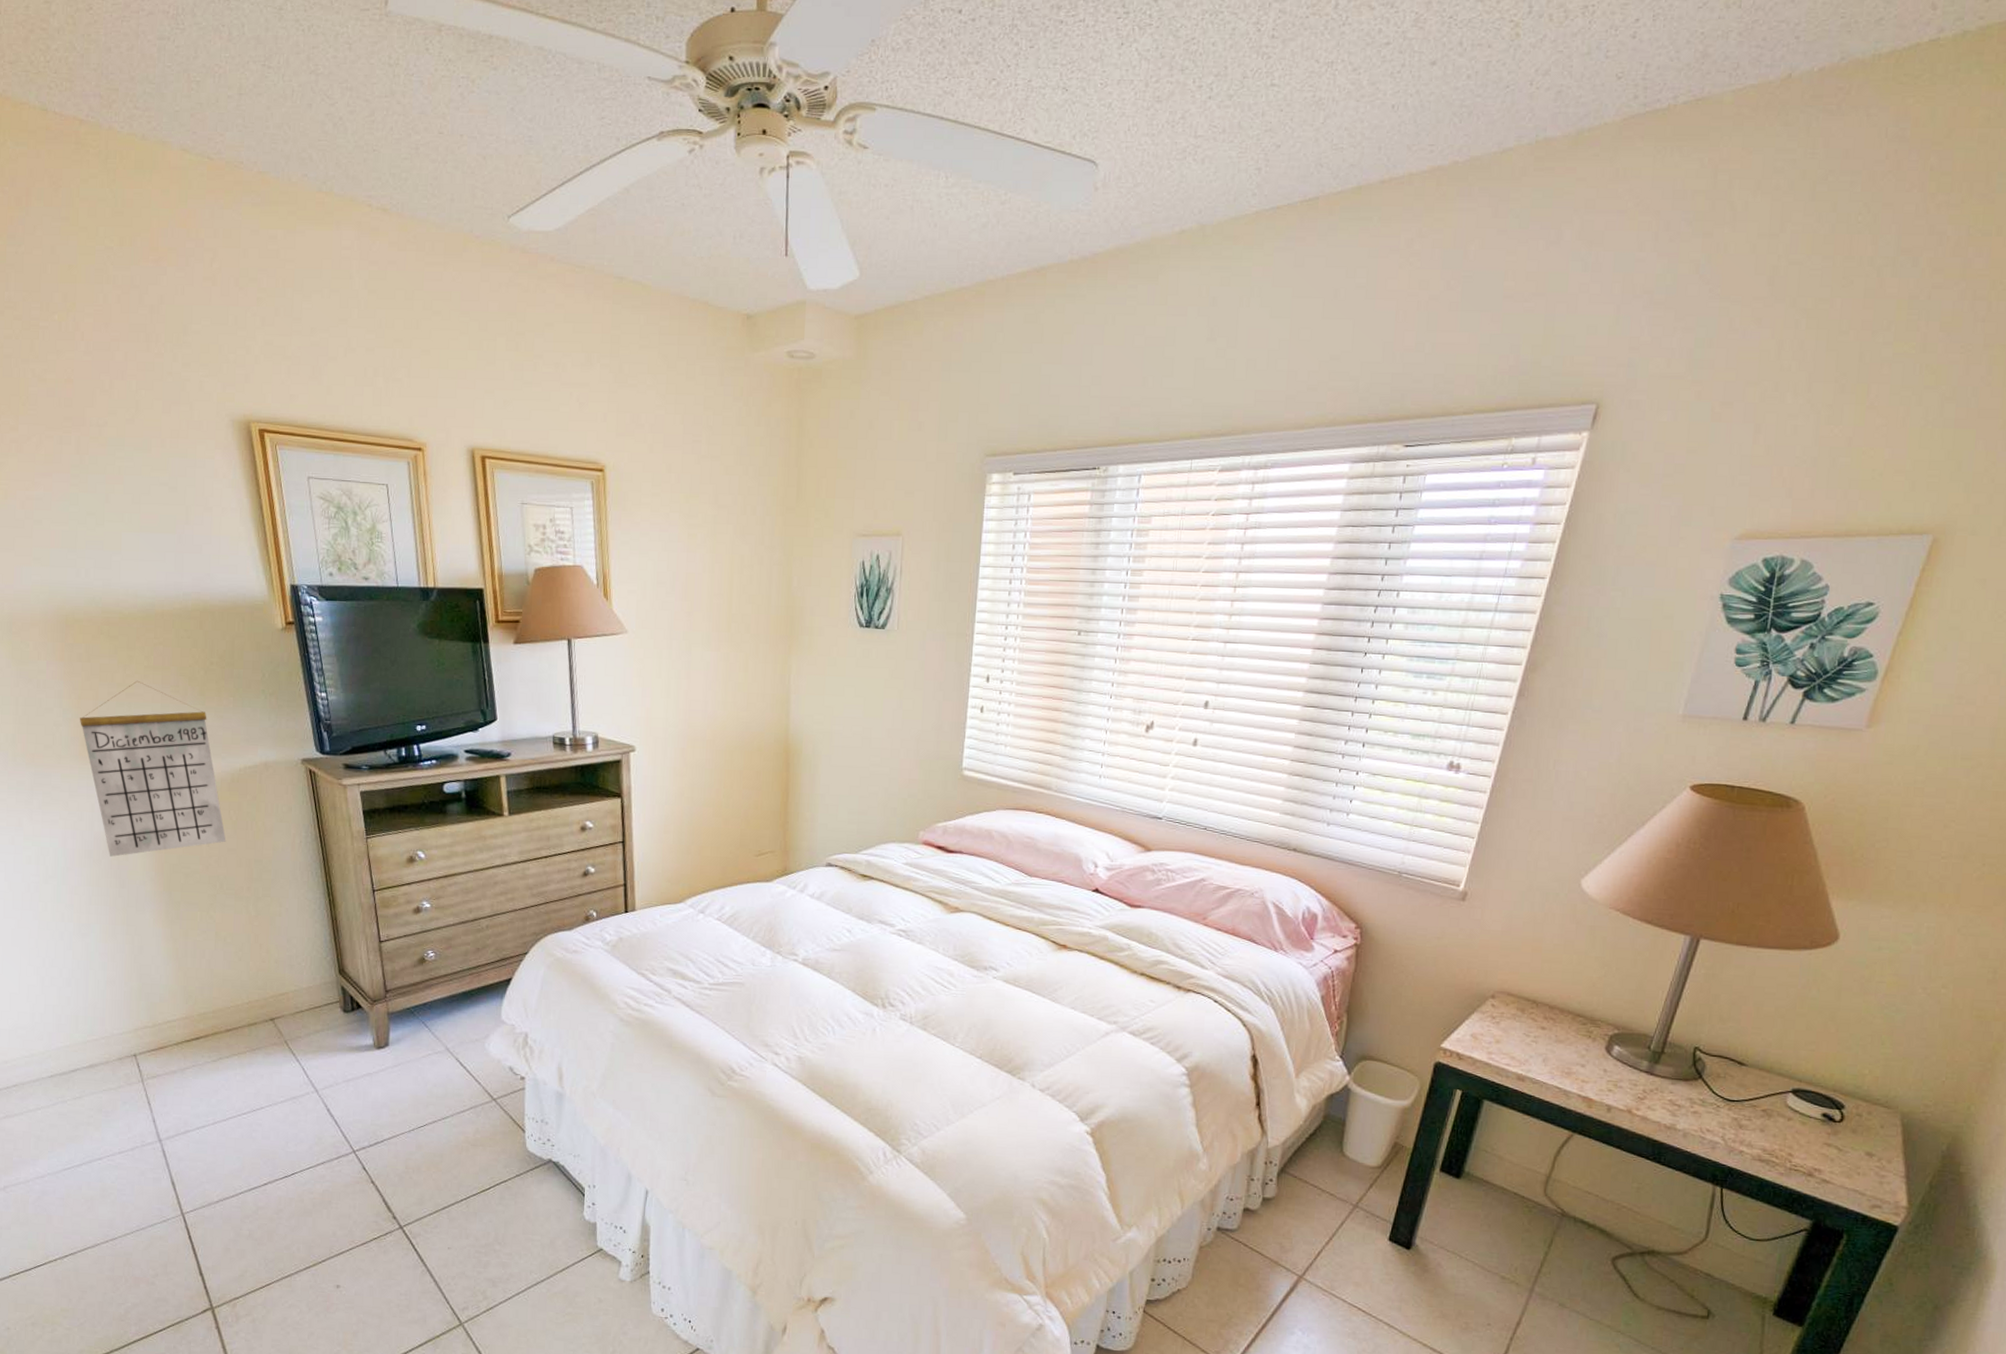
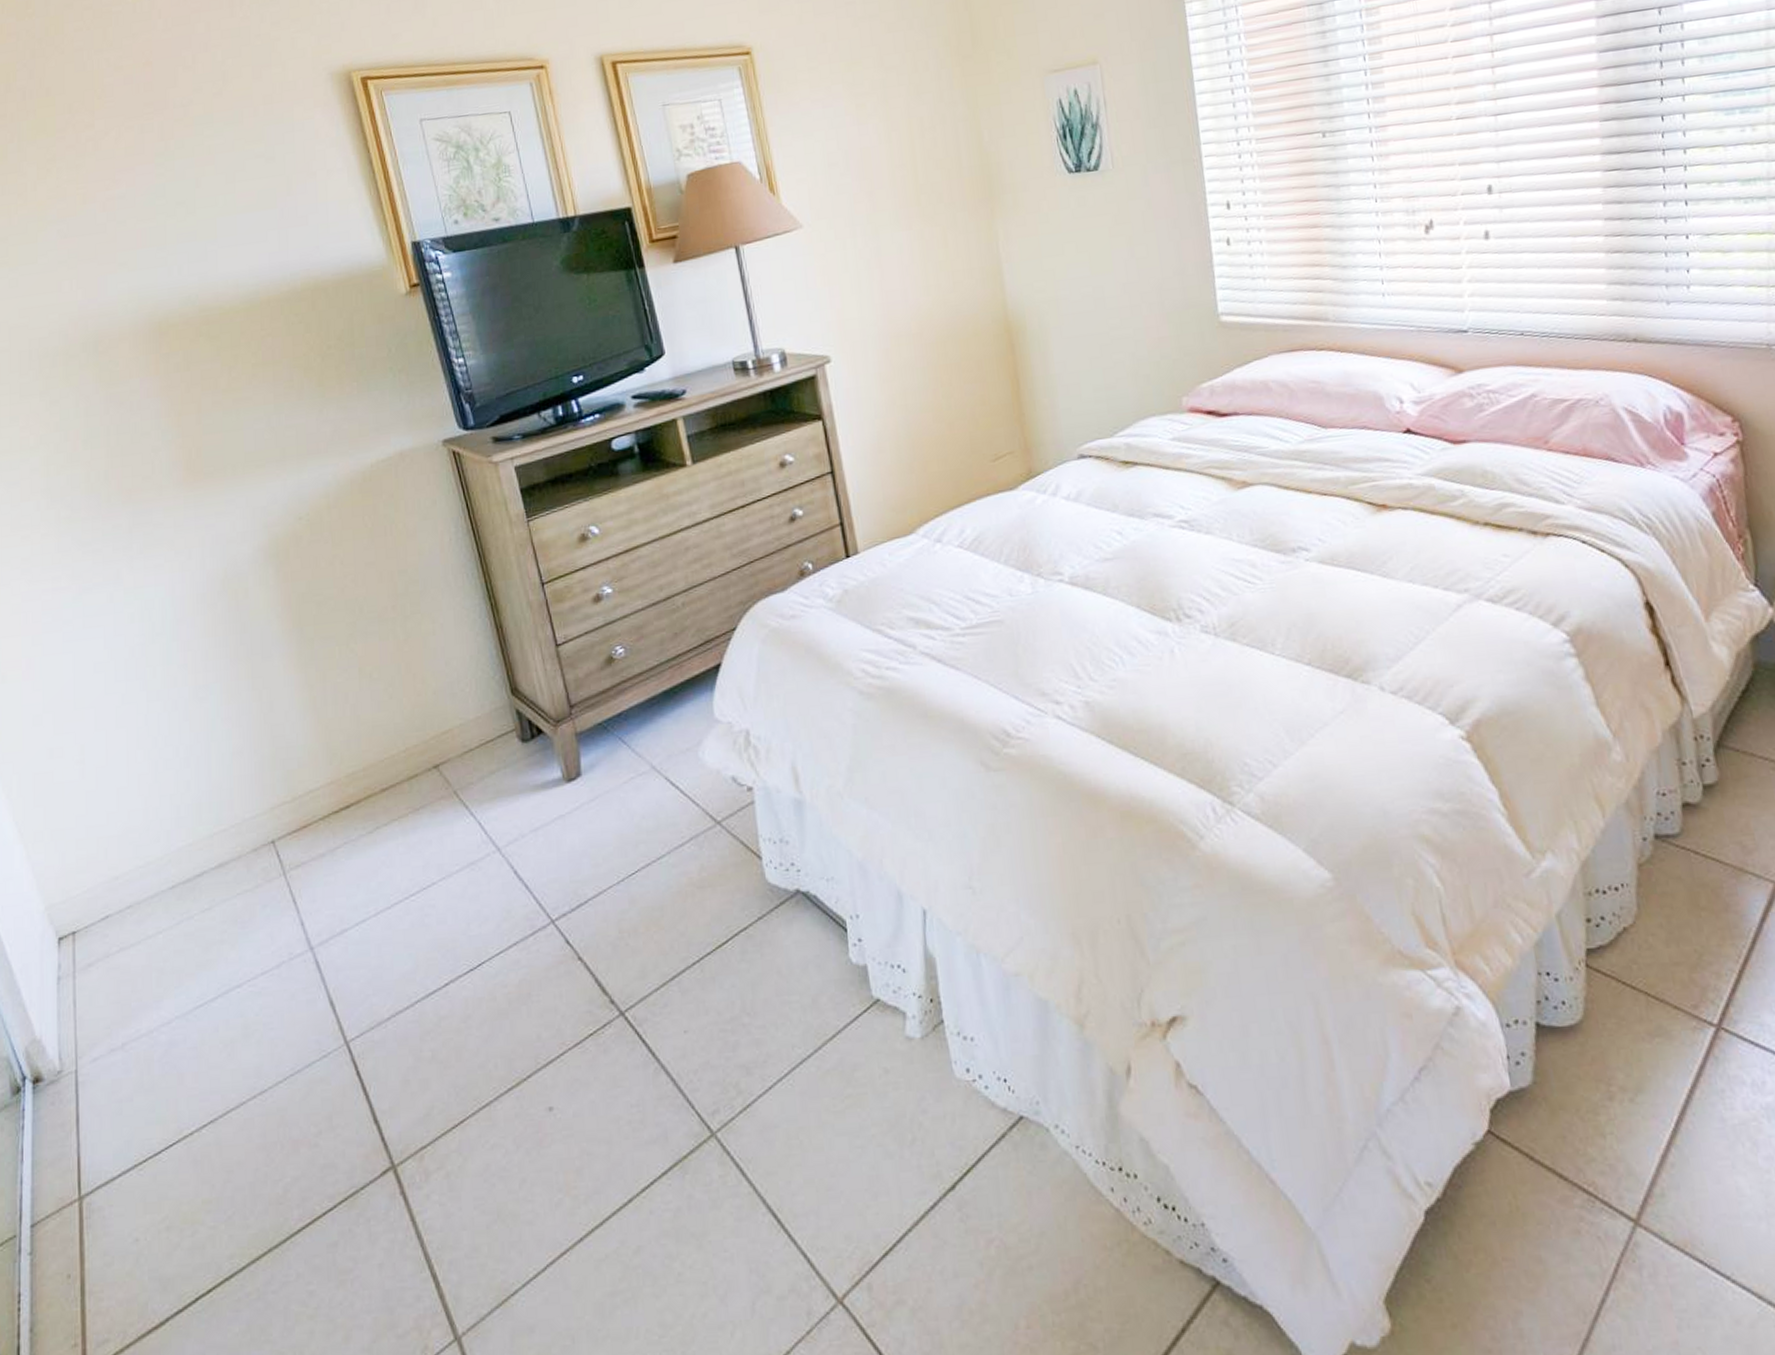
calendar: present [80,680,226,857] -> none [182,382,363,597]

